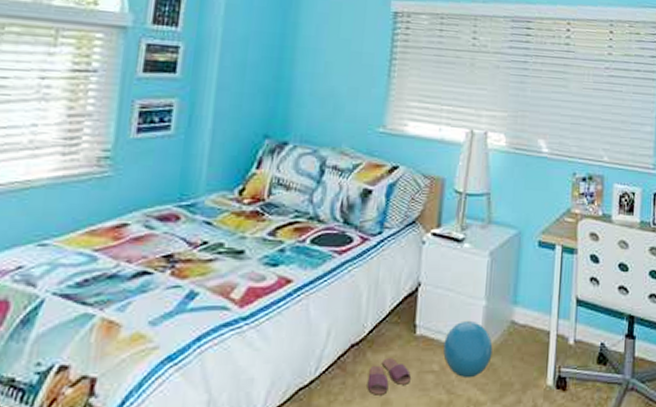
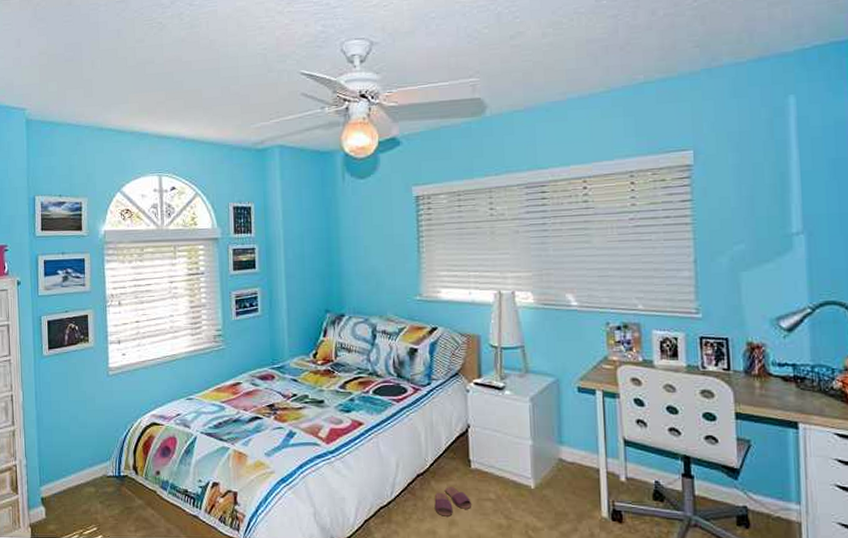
ball: present [443,320,493,379] -> none [497,457,544,507]

